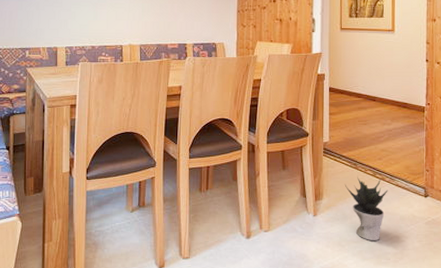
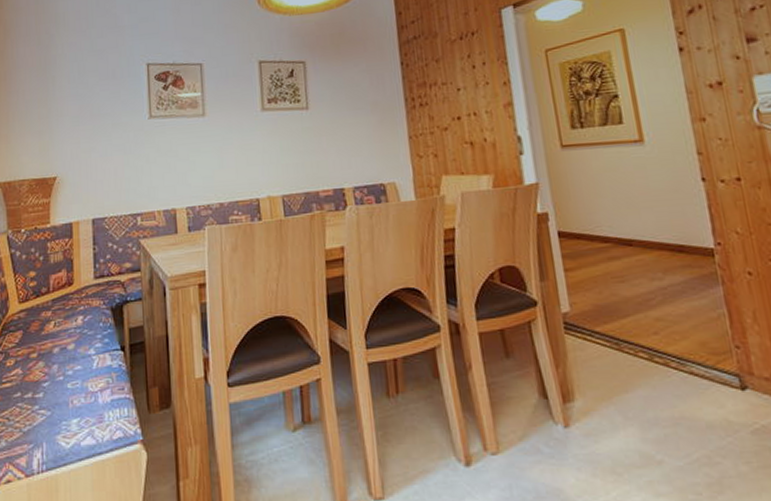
potted plant: present [344,176,388,240] -> none [605,362,680,464]

